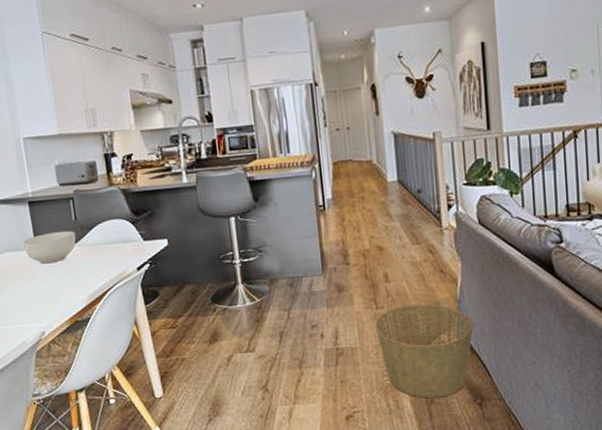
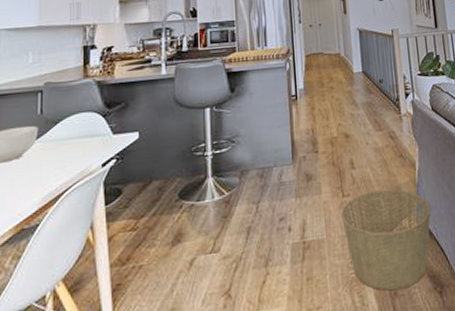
toaster: present [55,160,99,187] -> none [28,52,75,79]

